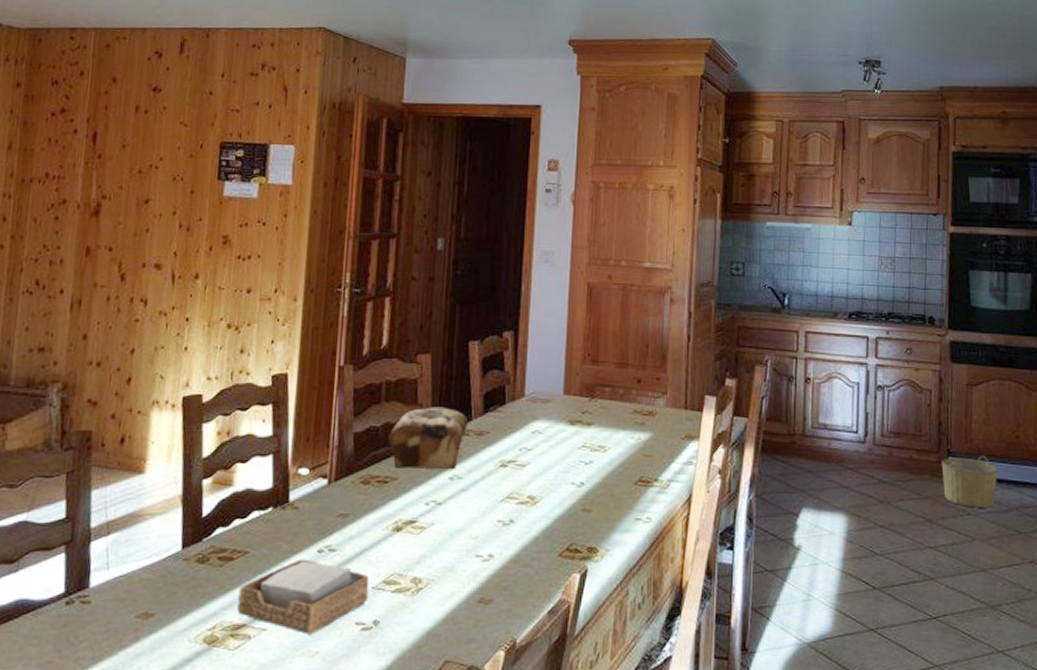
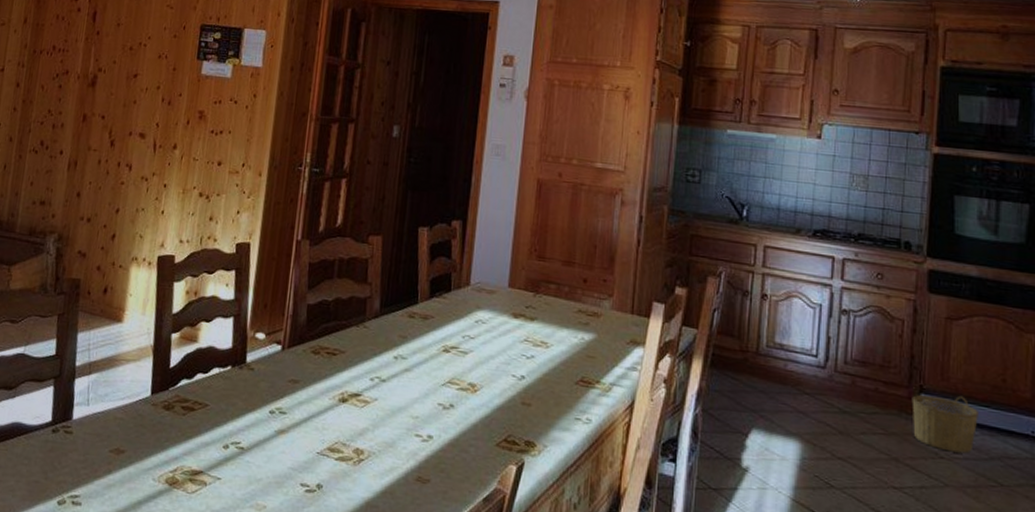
napkin holder: present [237,559,370,635] -> none [196,417,315,489]
bread loaf: present [388,407,469,468] -> none [338,287,415,348]

